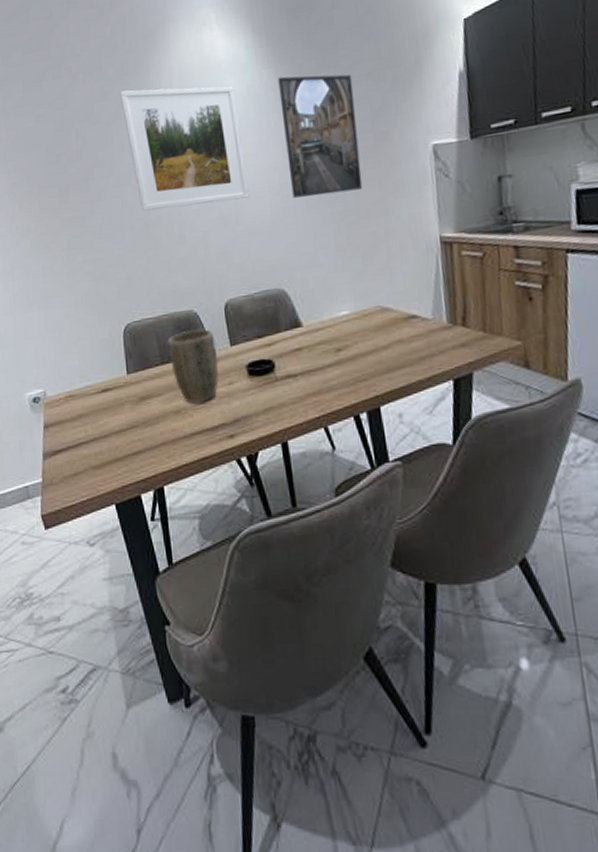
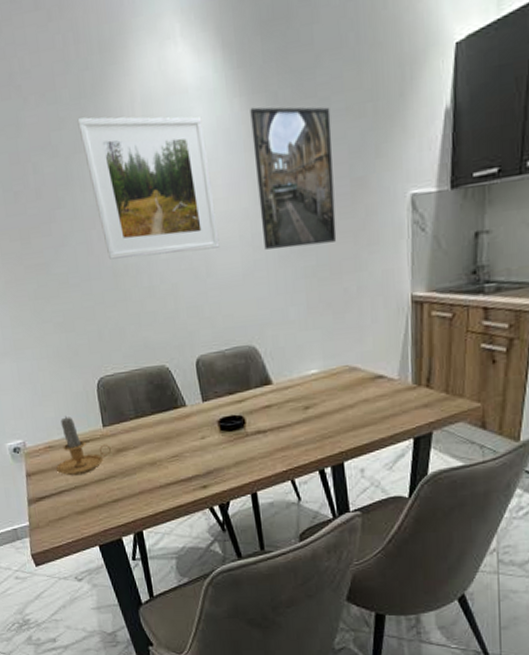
candle: none [75,363,134,427] -> present [55,416,111,476]
plant pot: present [166,329,219,404] -> none [140,384,192,456]

